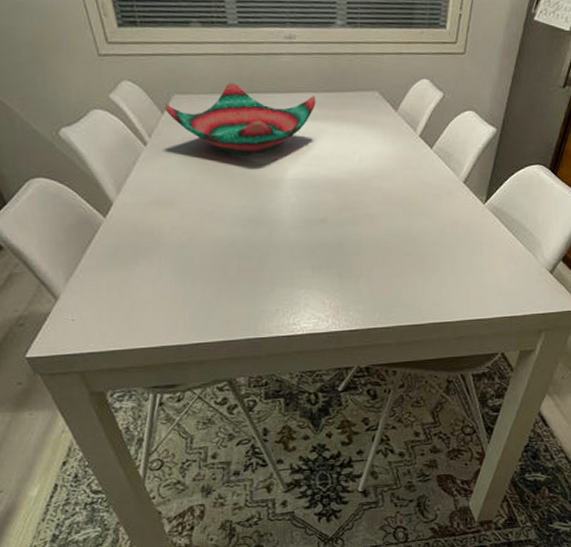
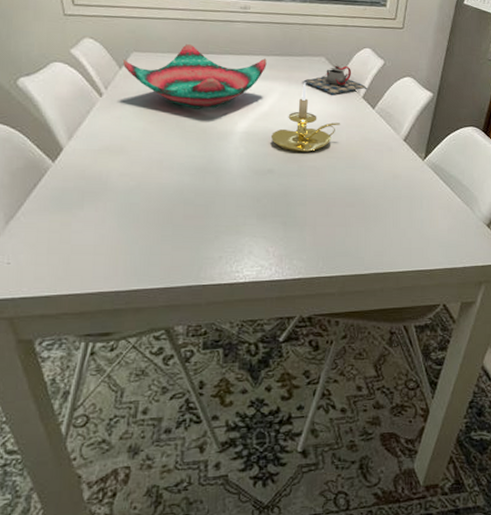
candle holder: none [323,122,396,199] -> present [270,83,340,153]
teapot: none [354,100,426,136] -> present [302,65,368,96]

